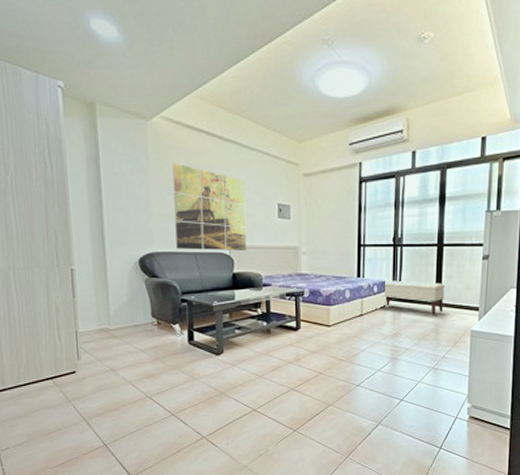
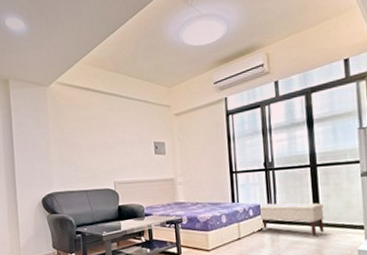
wall art: present [172,163,247,251] -> none [66,117,129,188]

